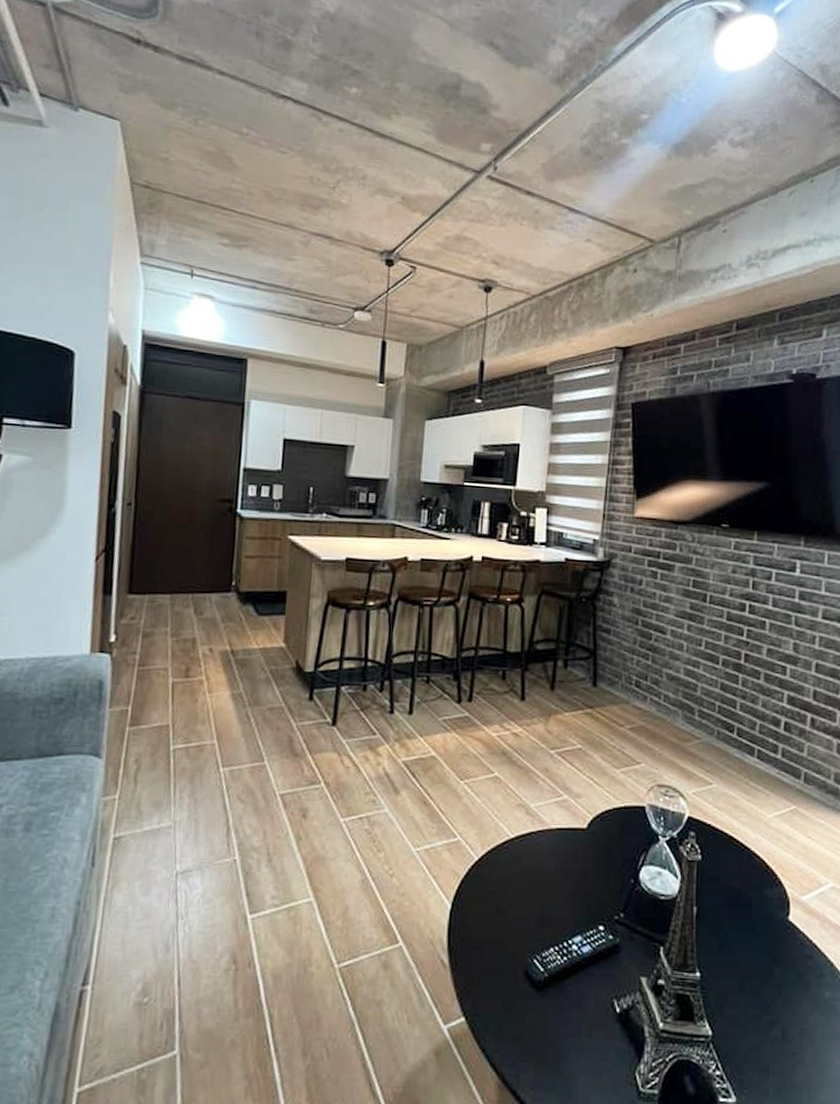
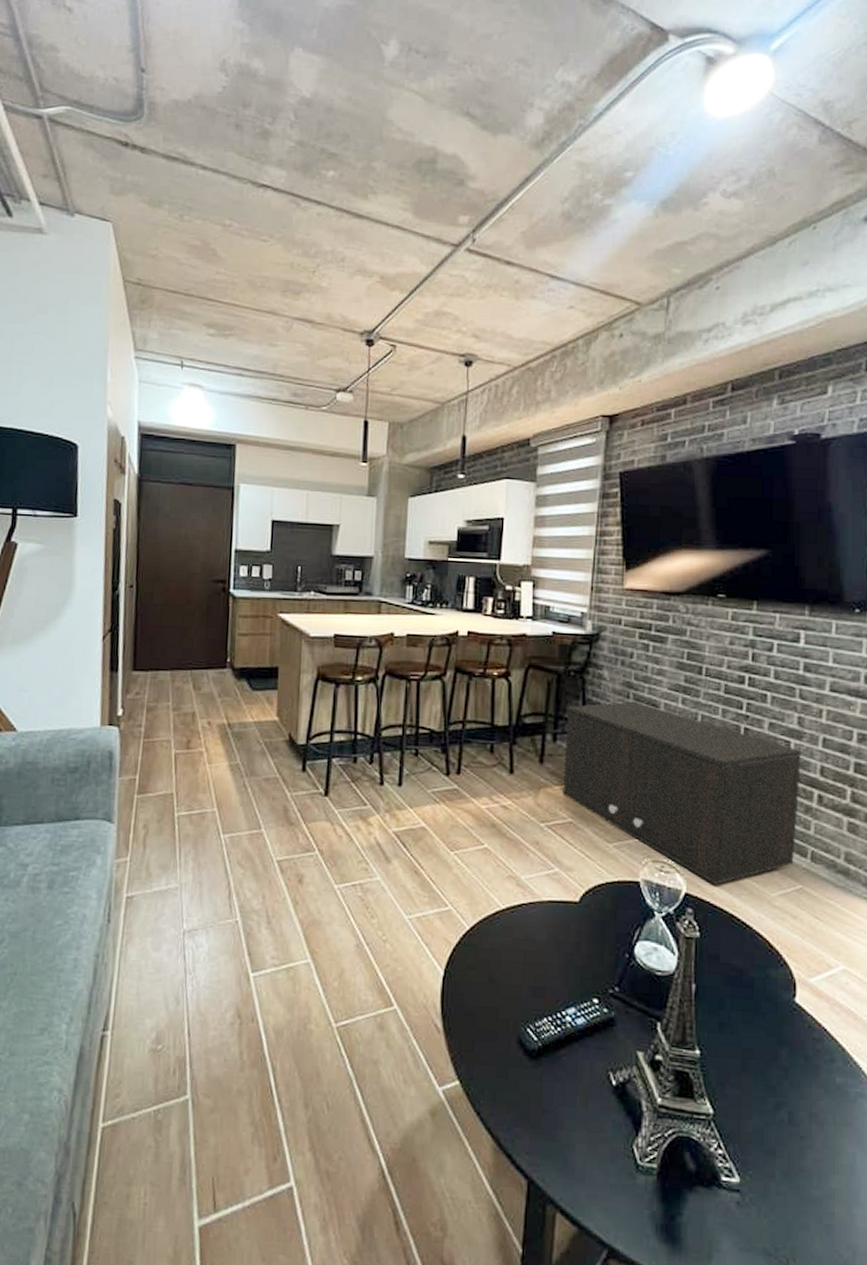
storage cabinet: none [573,627,796,808] -> present [563,701,801,885]

